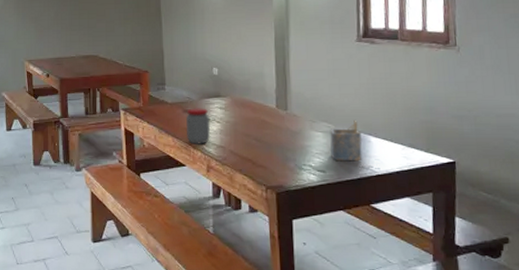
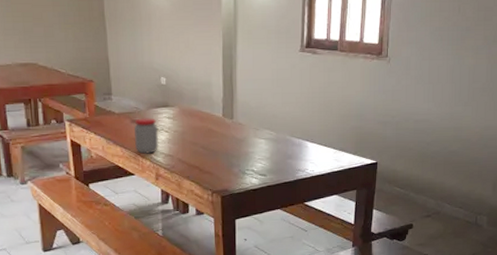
napkin holder: present [330,119,363,161] -> none [271,127,299,165]

